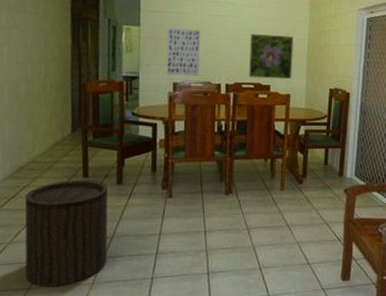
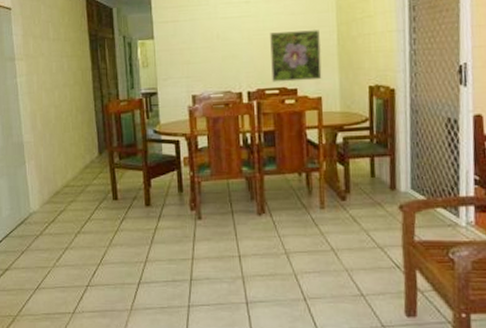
stool: present [24,180,108,287] -> none [62,203,143,311]
wall art: present [166,28,201,76] -> none [182,35,219,87]

